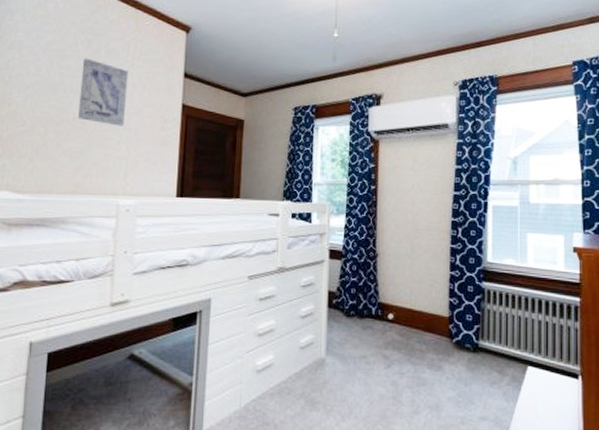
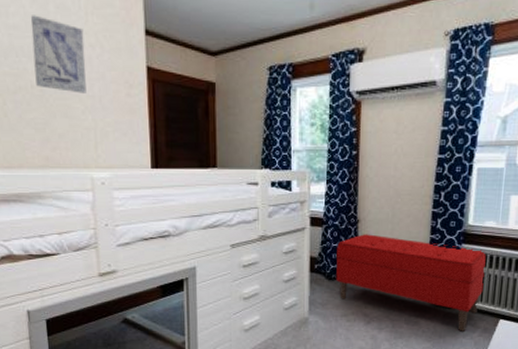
bench: none [355,269,508,379] -> present [336,234,486,331]

